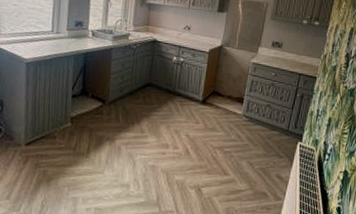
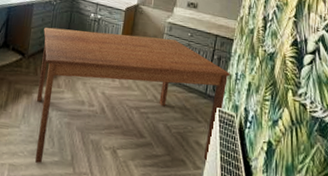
dining table: none [119,72,312,205] -> present [35,27,230,163]

